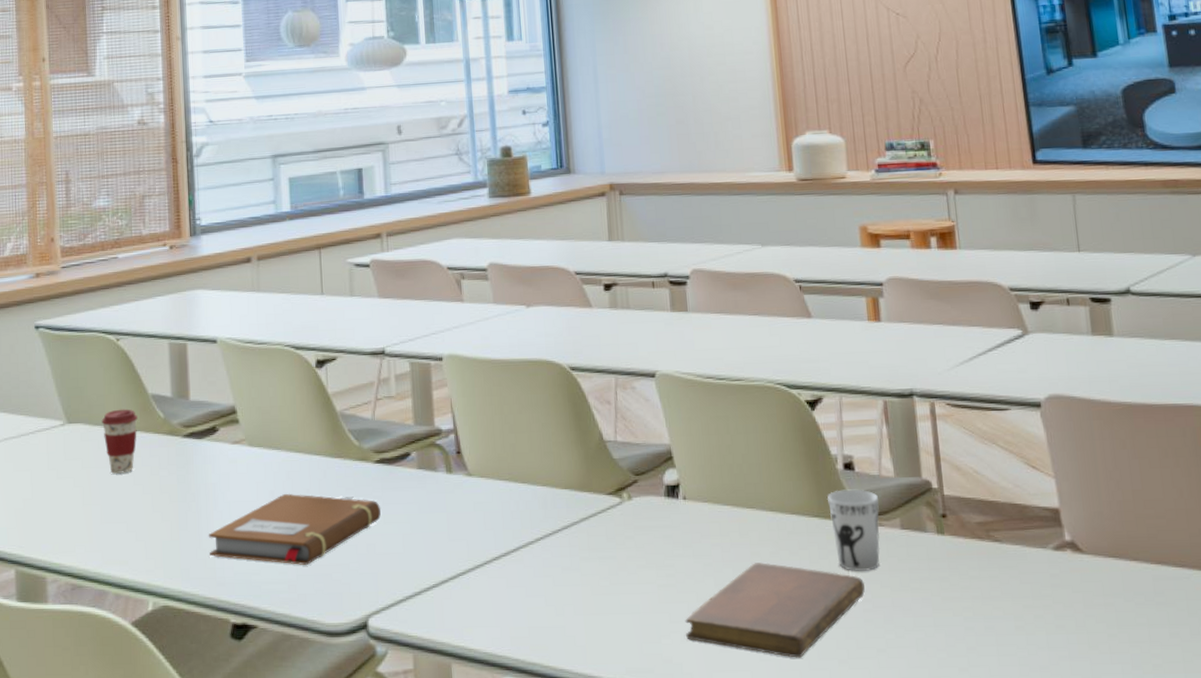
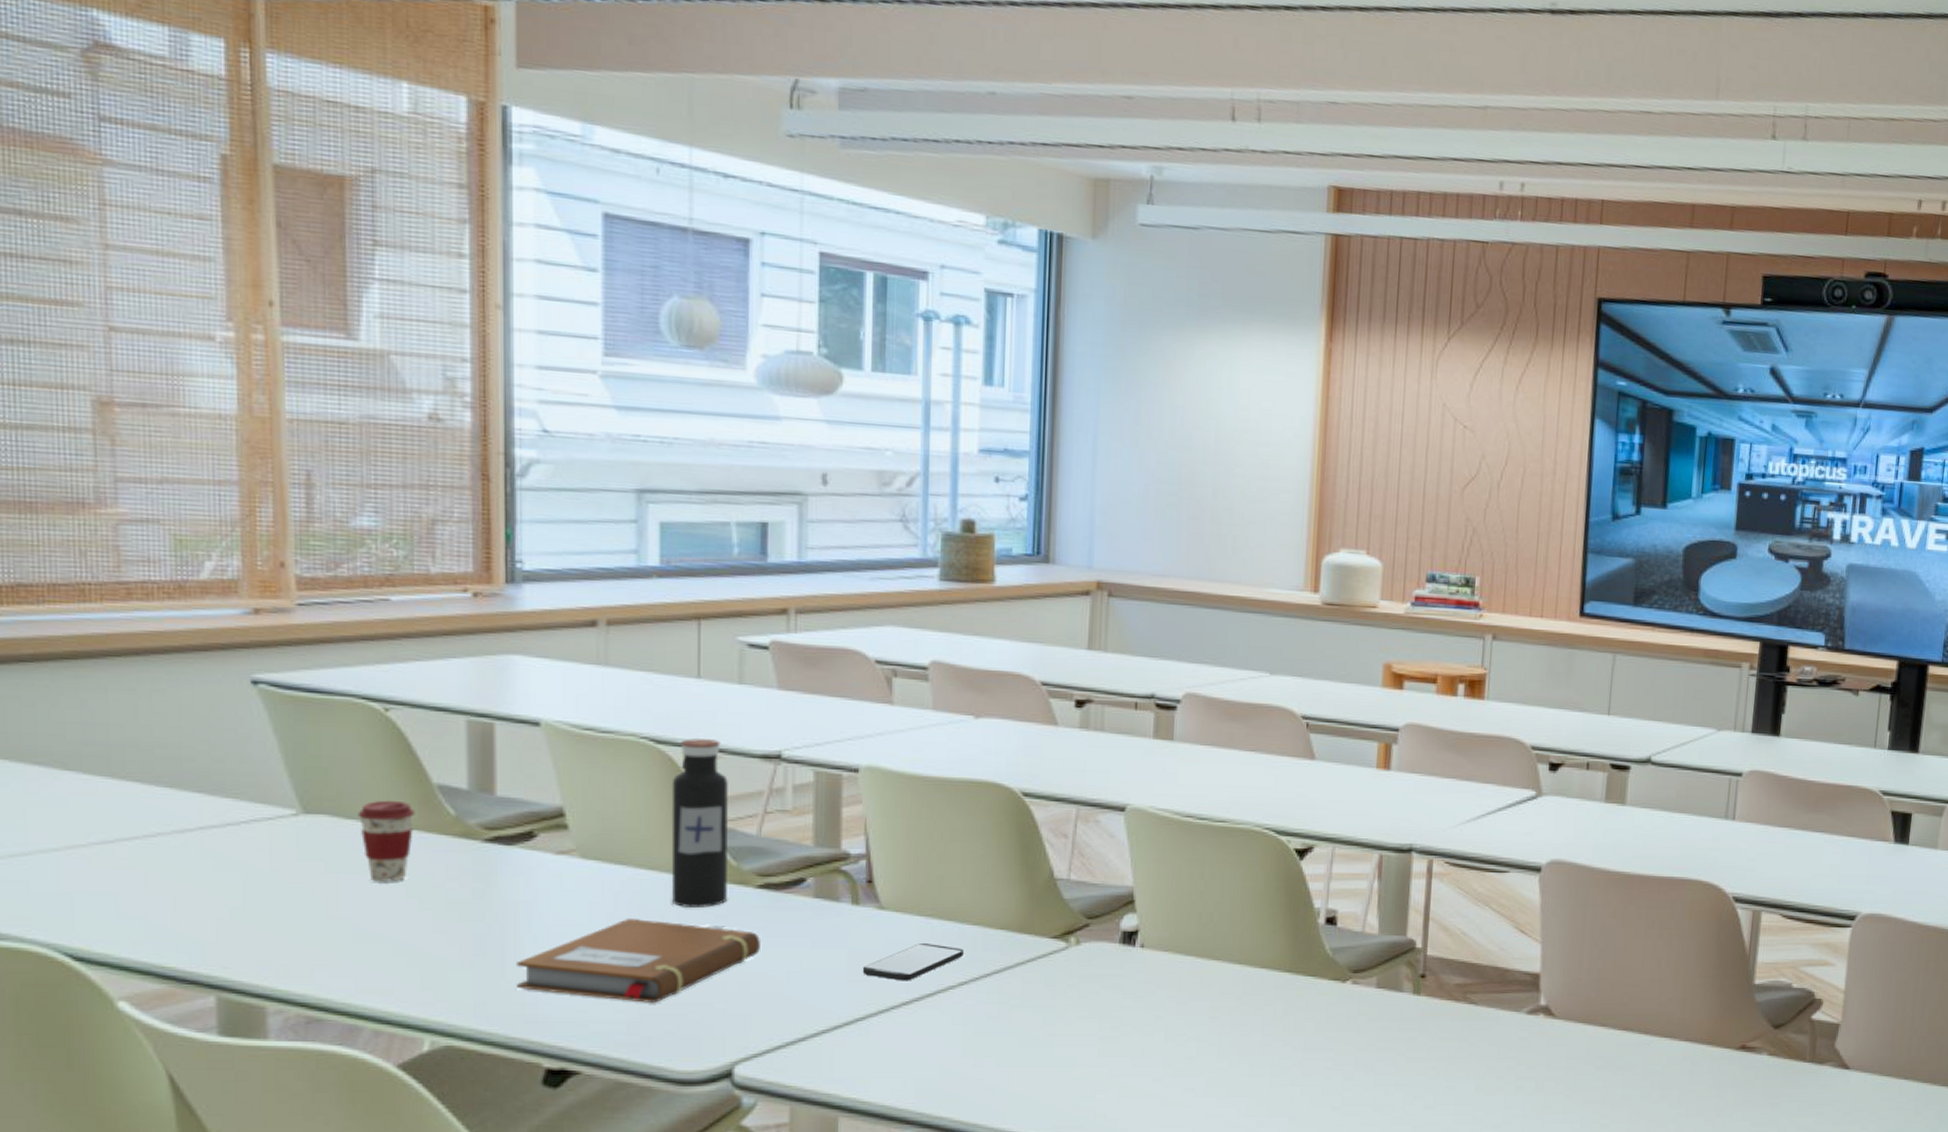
water bottle: none [308,342,354,482] -> present [671,737,728,908]
smartphone: none [459,504,538,539] -> present [862,944,964,981]
notebook: present [685,562,865,658] -> none [1125,1017,1330,1115]
cup: present [827,489,880,571] -> none [1302,945,1358,1029]

